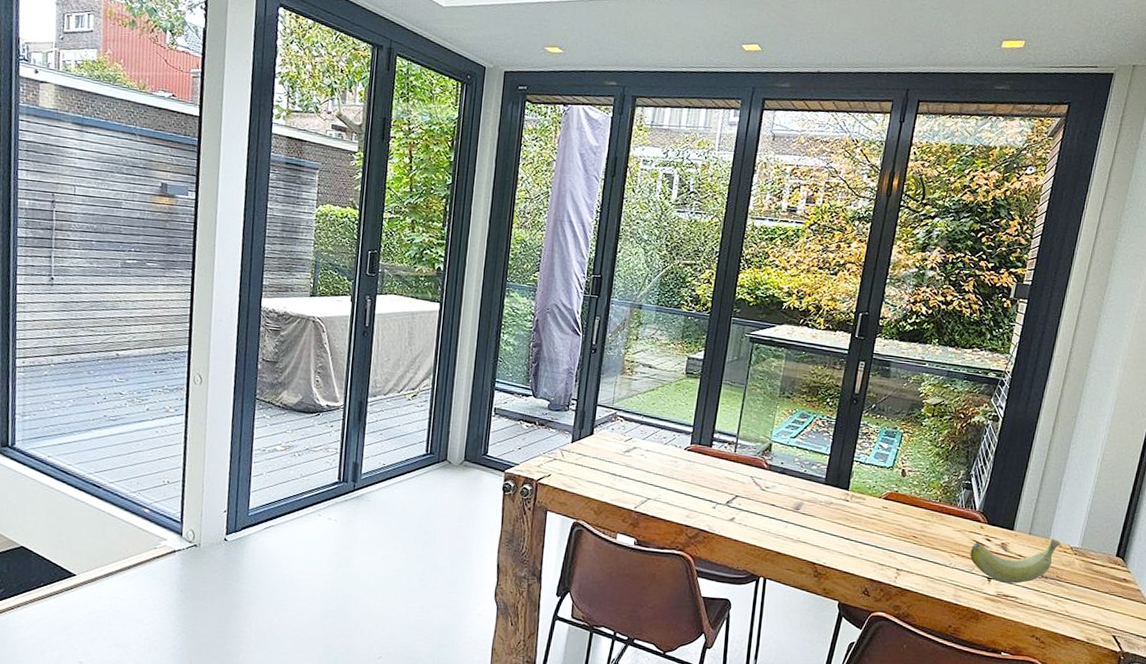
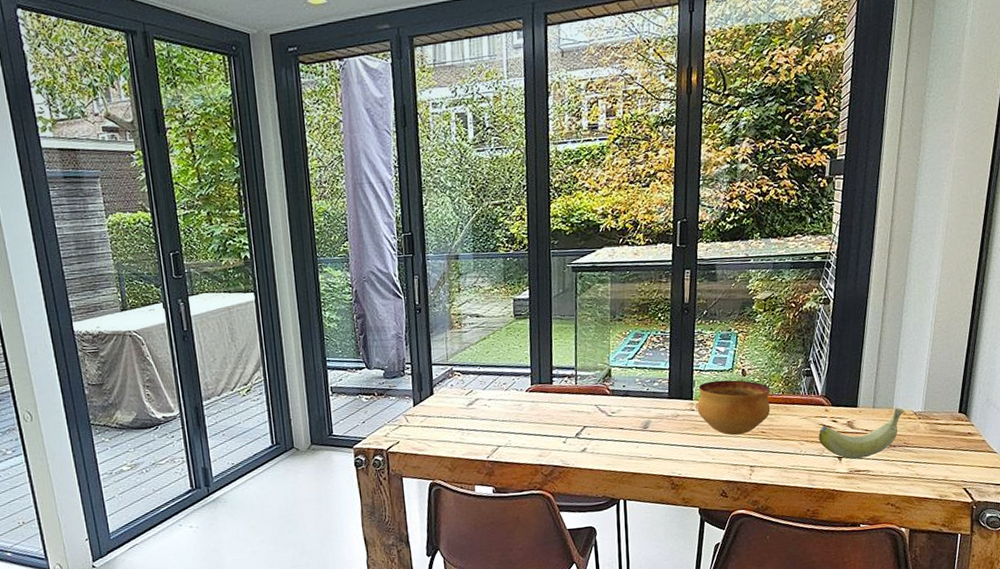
bowl: none [851,475,928,535] -> present [697,380,771,436]

